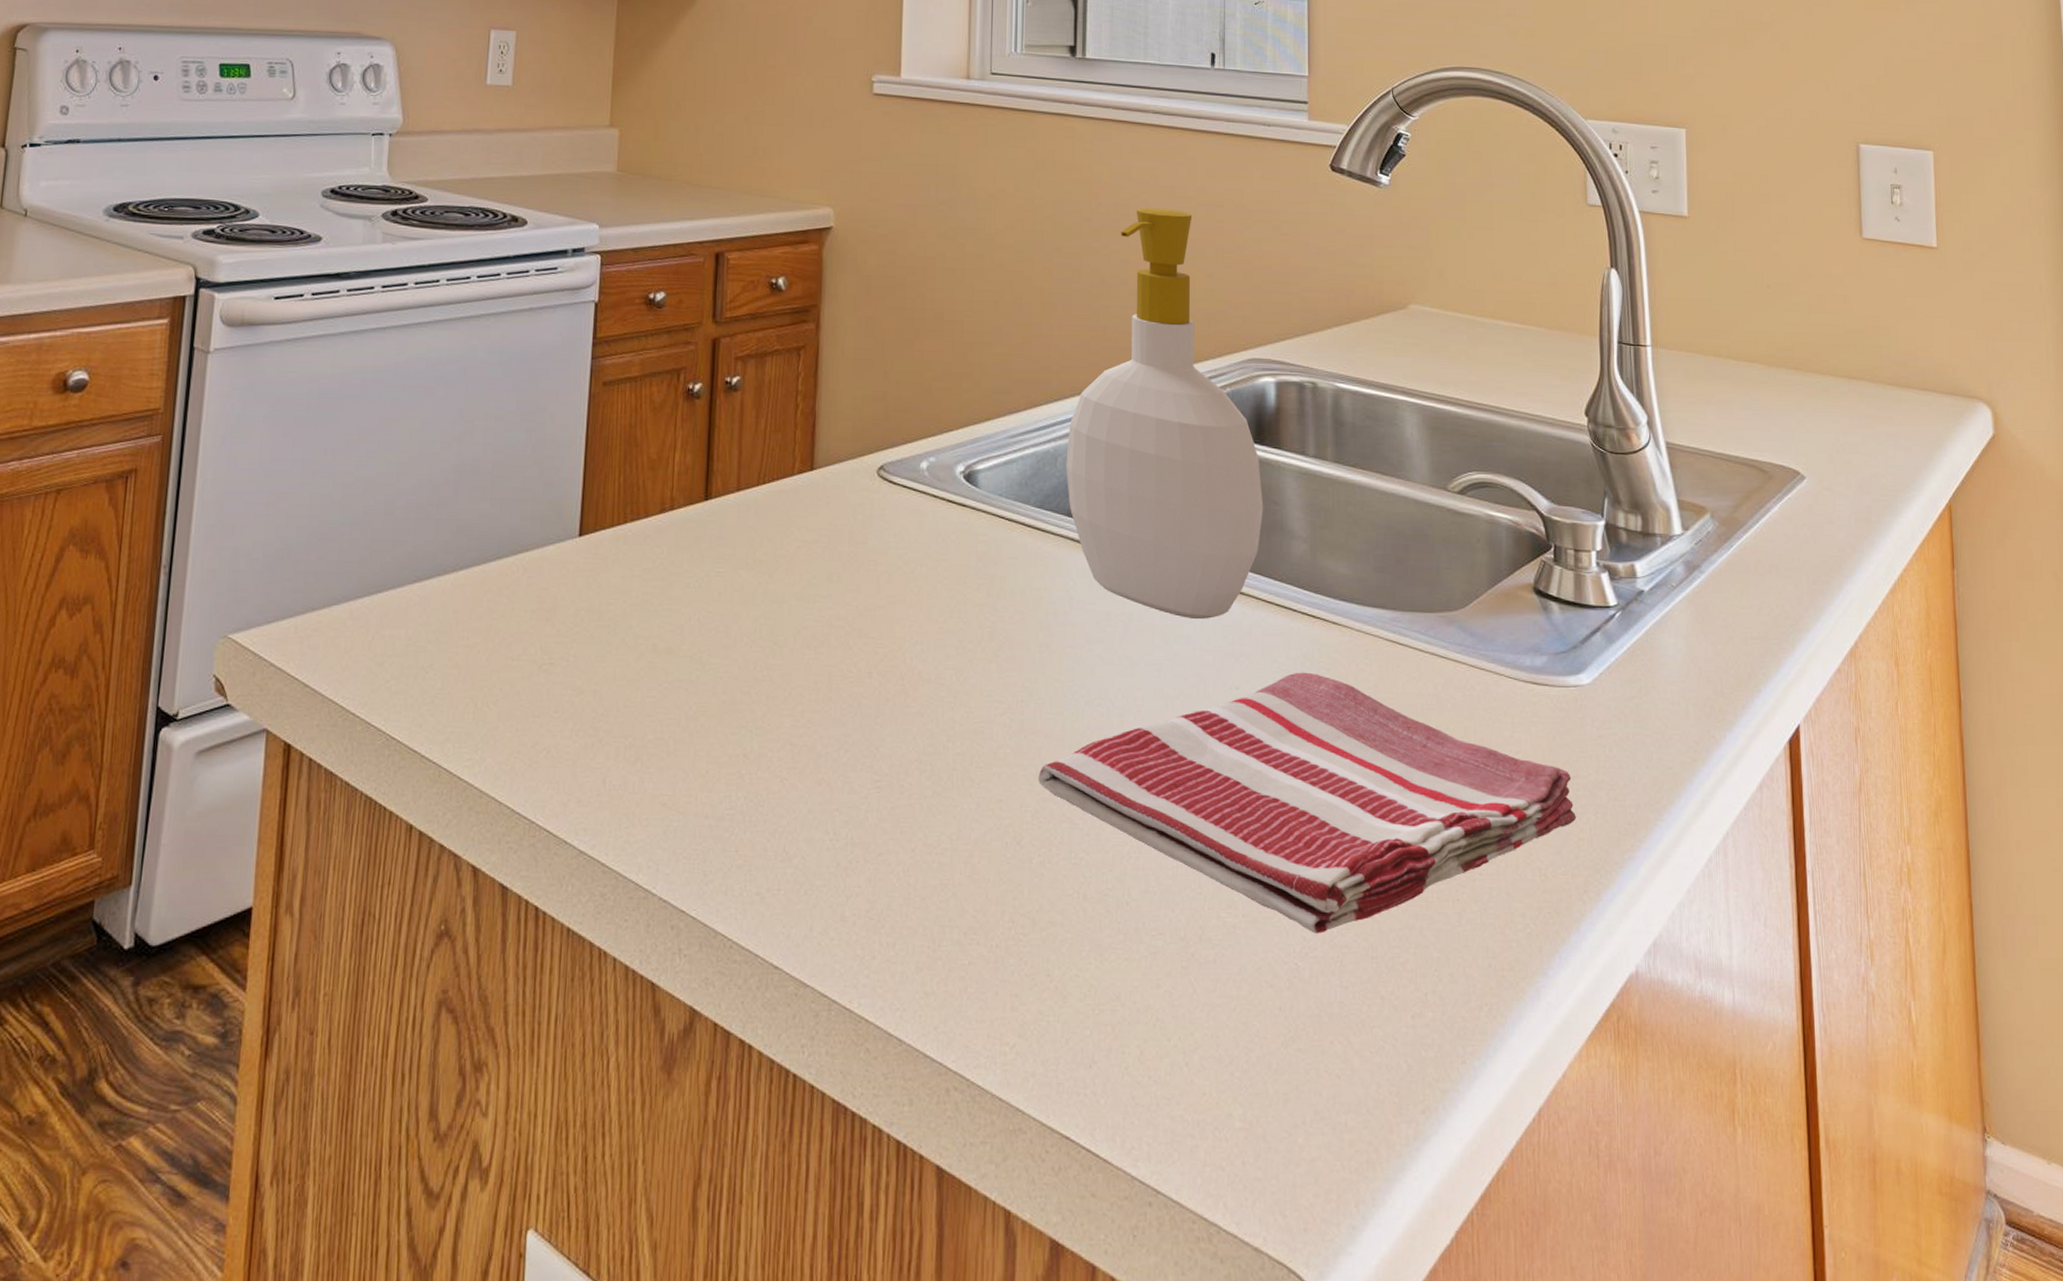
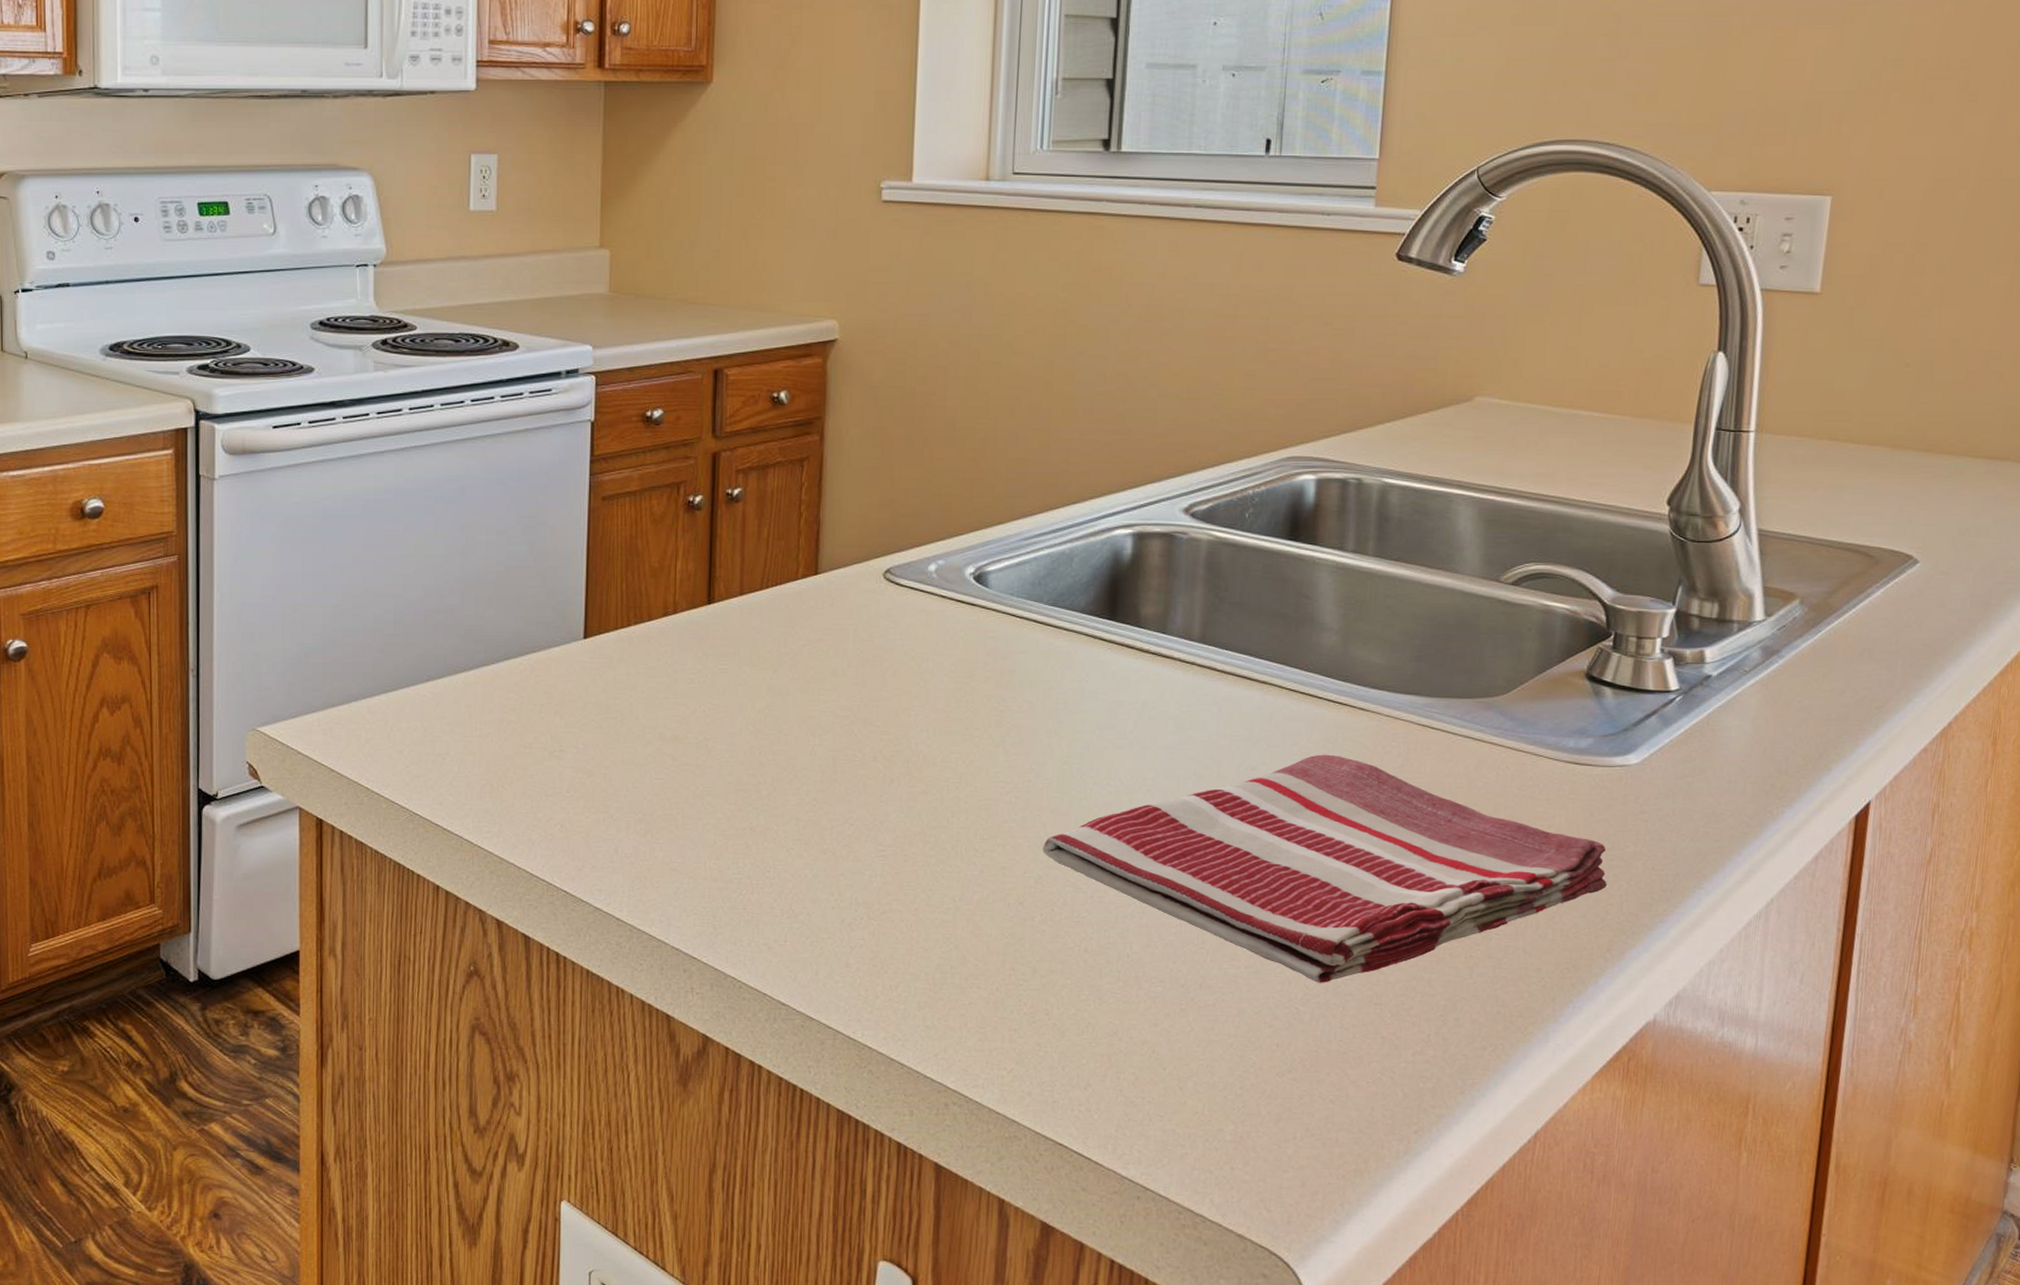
soap bottle: present [1066,207,1264,620] -> none [1082,307,1294,707]

